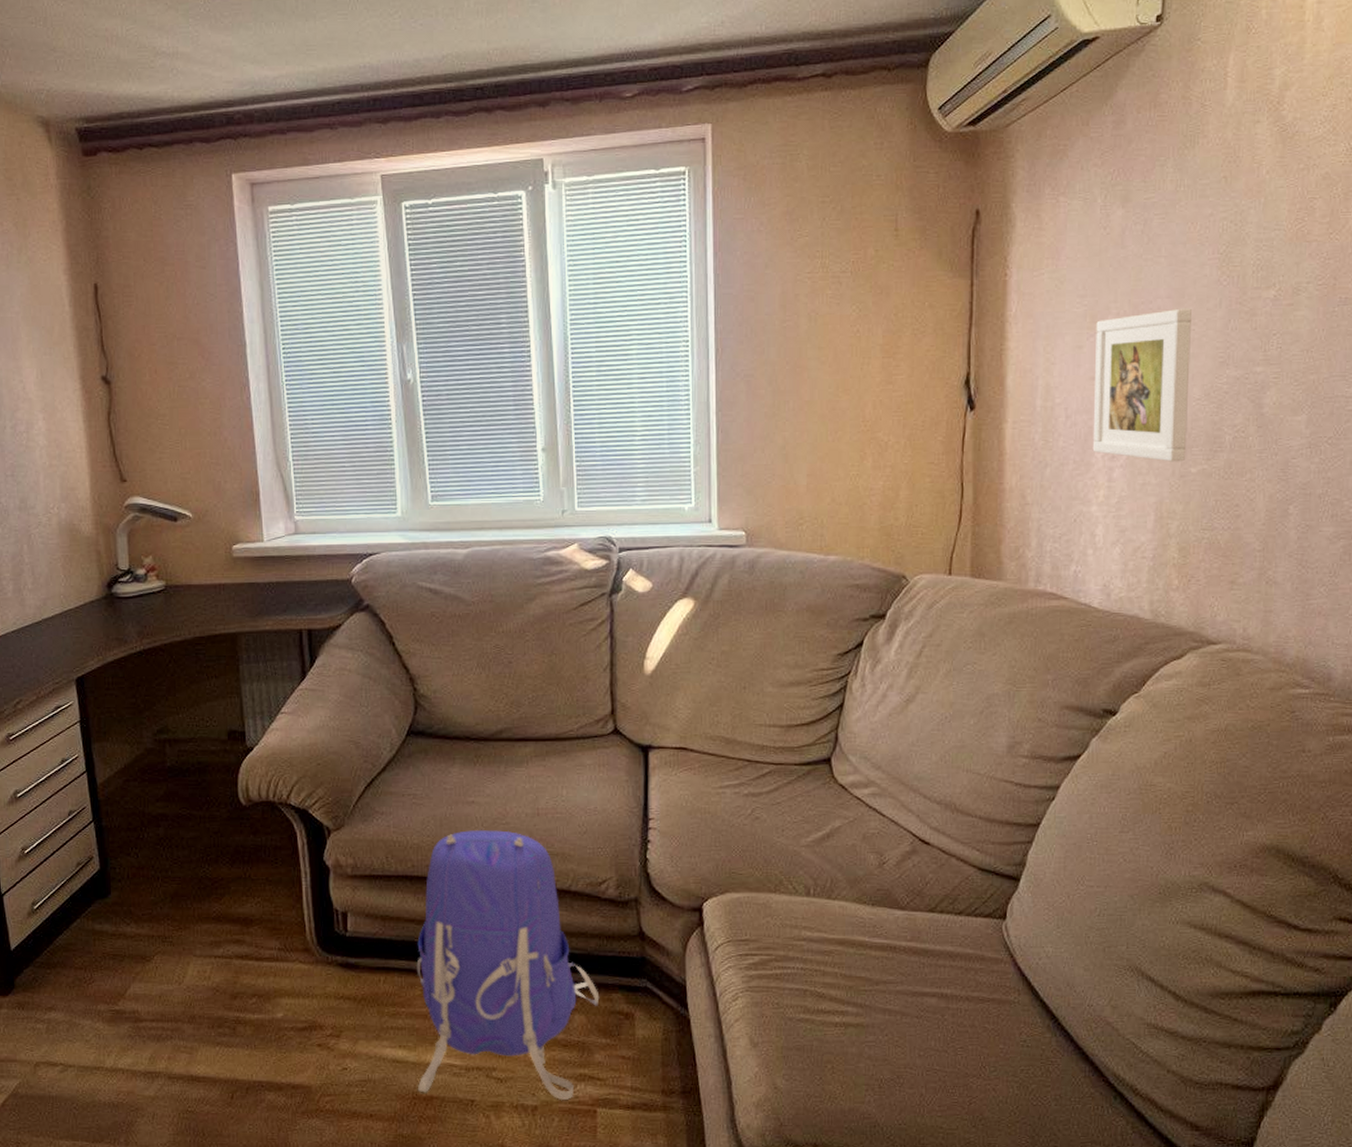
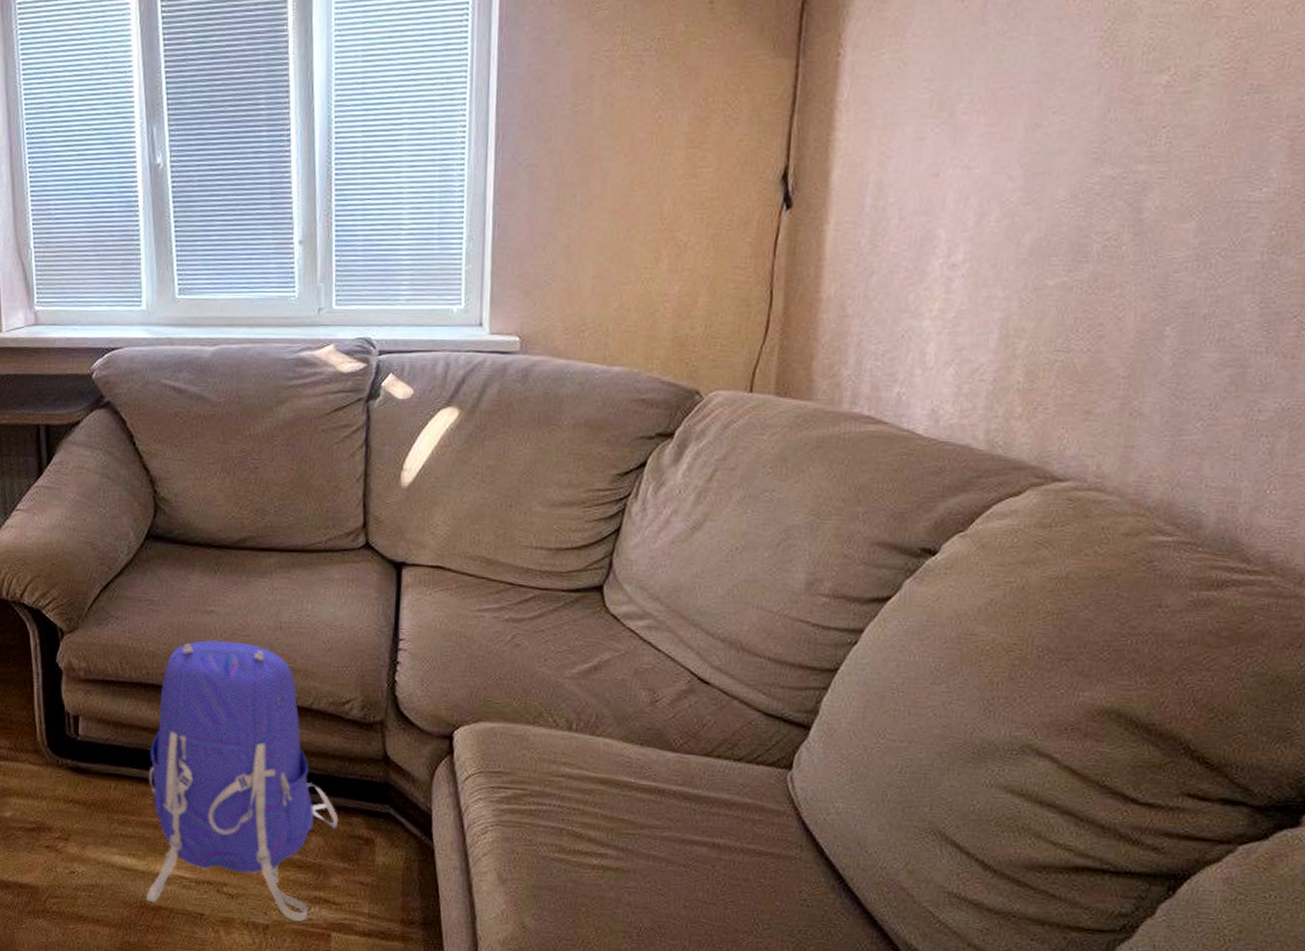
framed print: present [1092,308,1191,462] -> none [929,95,1062,273]

